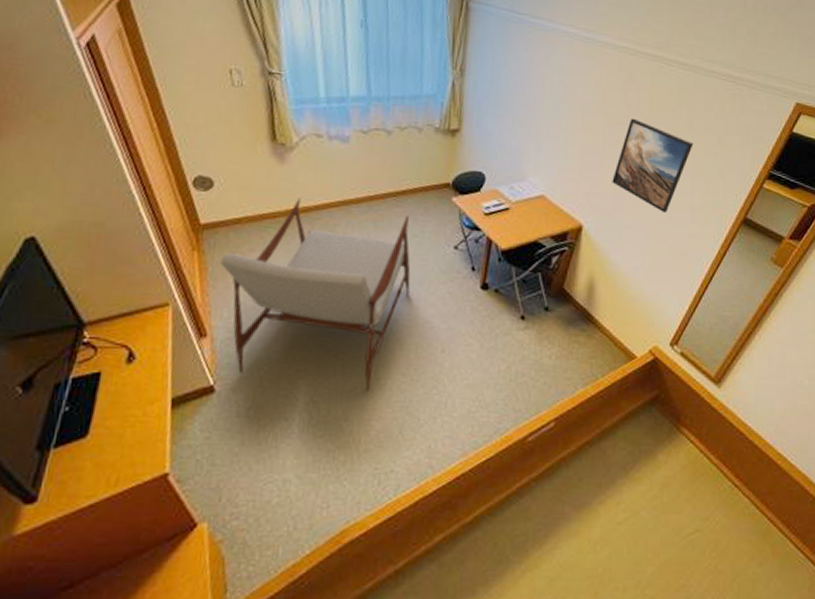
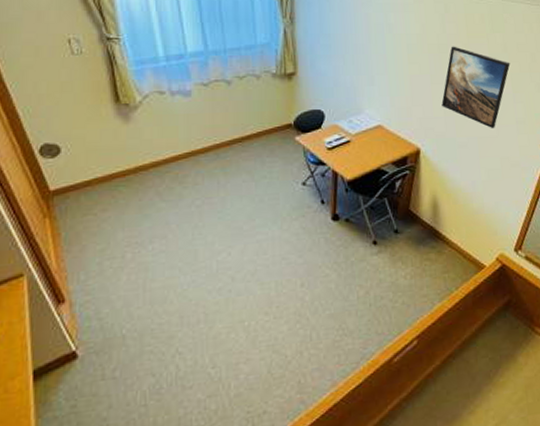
armchair: present [219,198,411,393] -> none [72,154,264,338]

